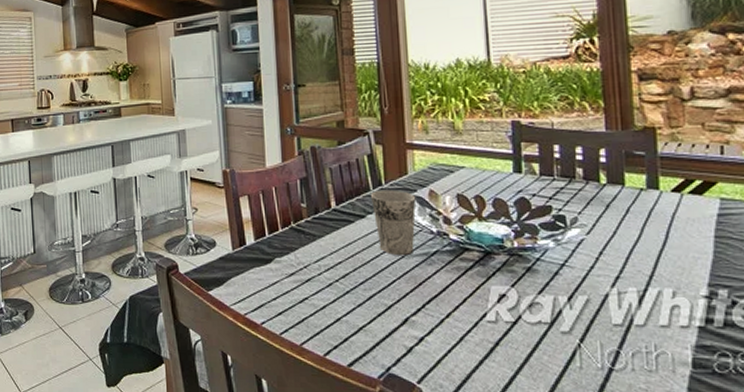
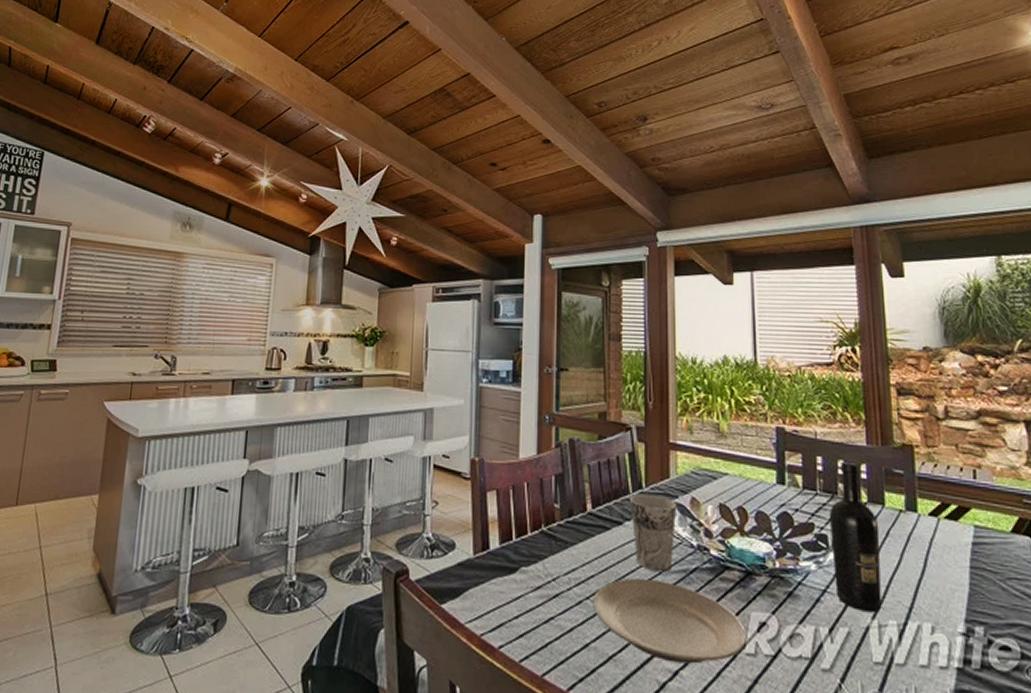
plate: none [341,262,488,331] -> present [592,578,748,664]
wine bottle: none [566,147,622,282] -> present [829,461,882,613]

